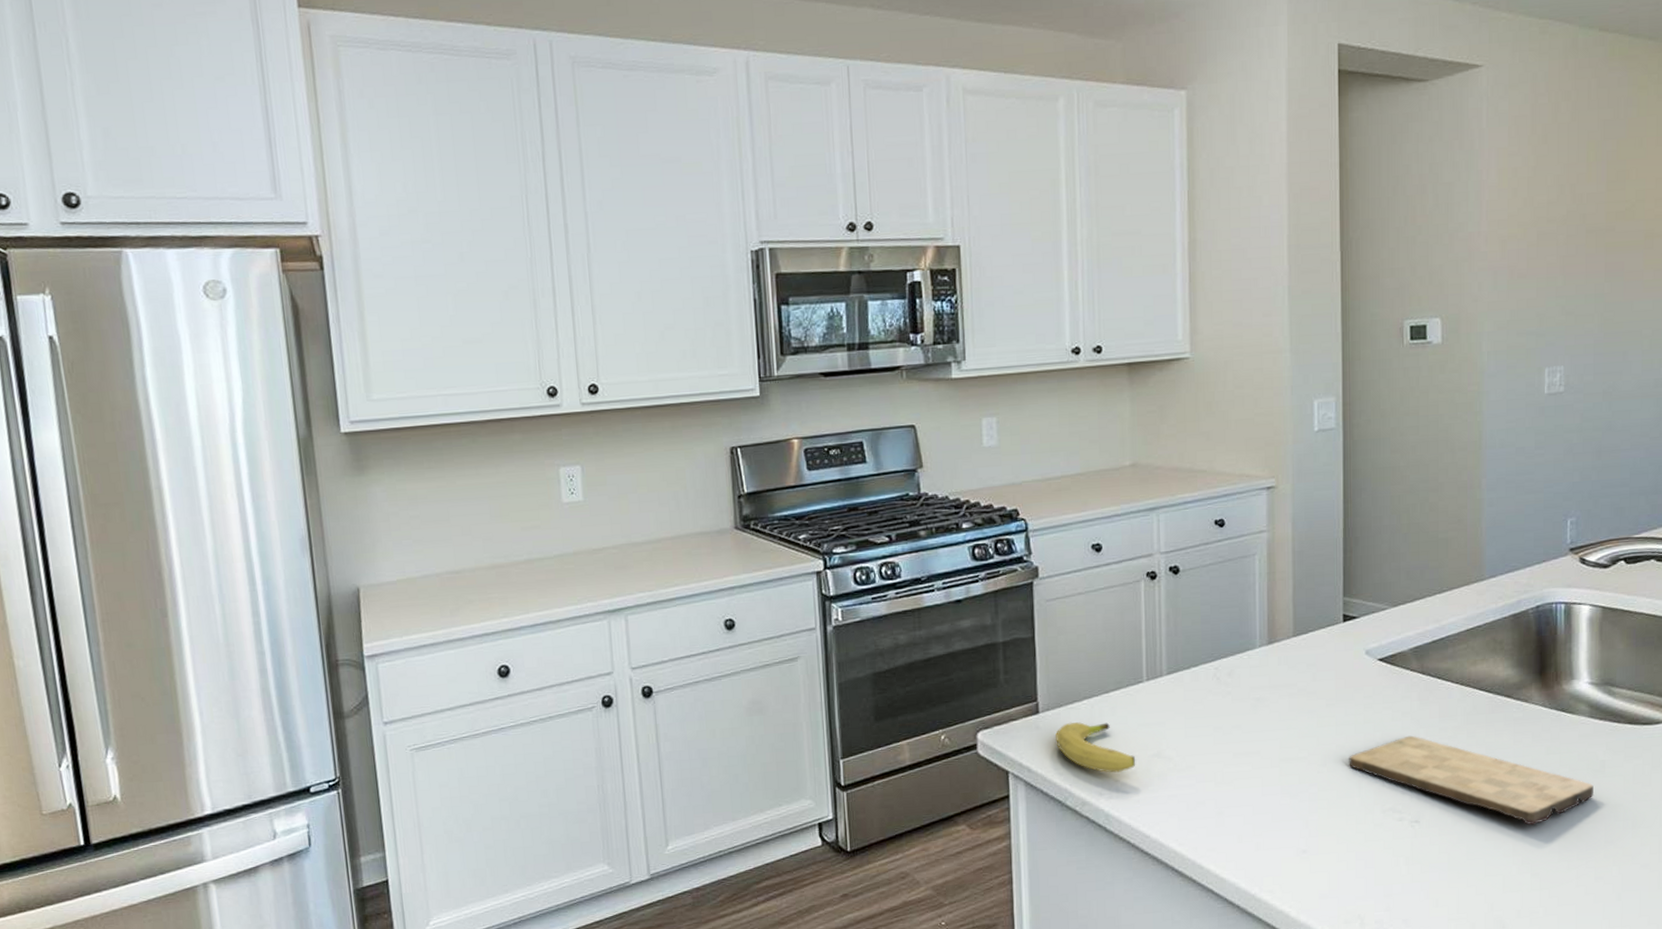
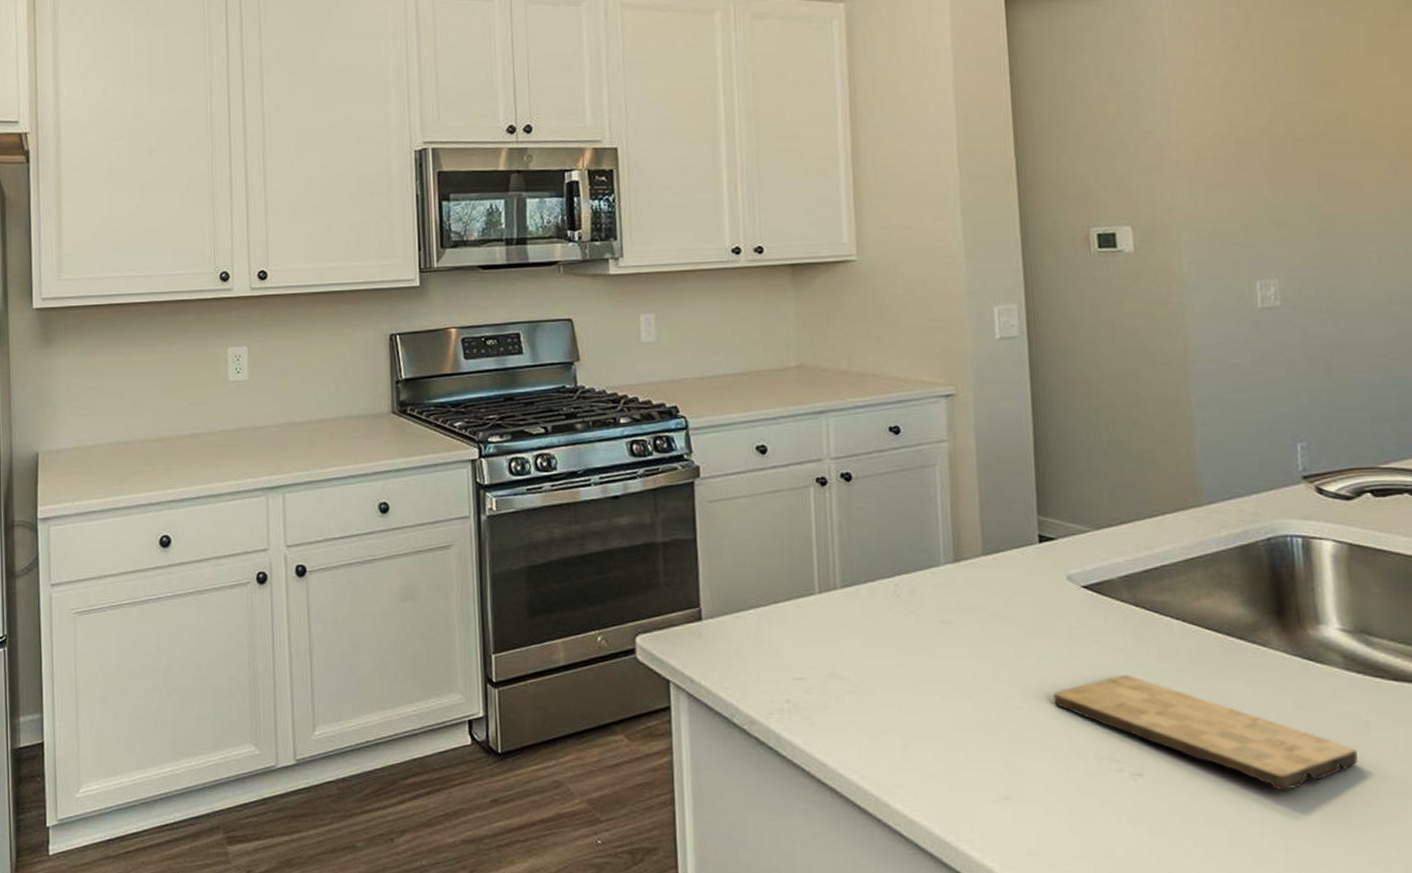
fruit: present [1055,722,1136,773] -> none [720,632,810,691]

